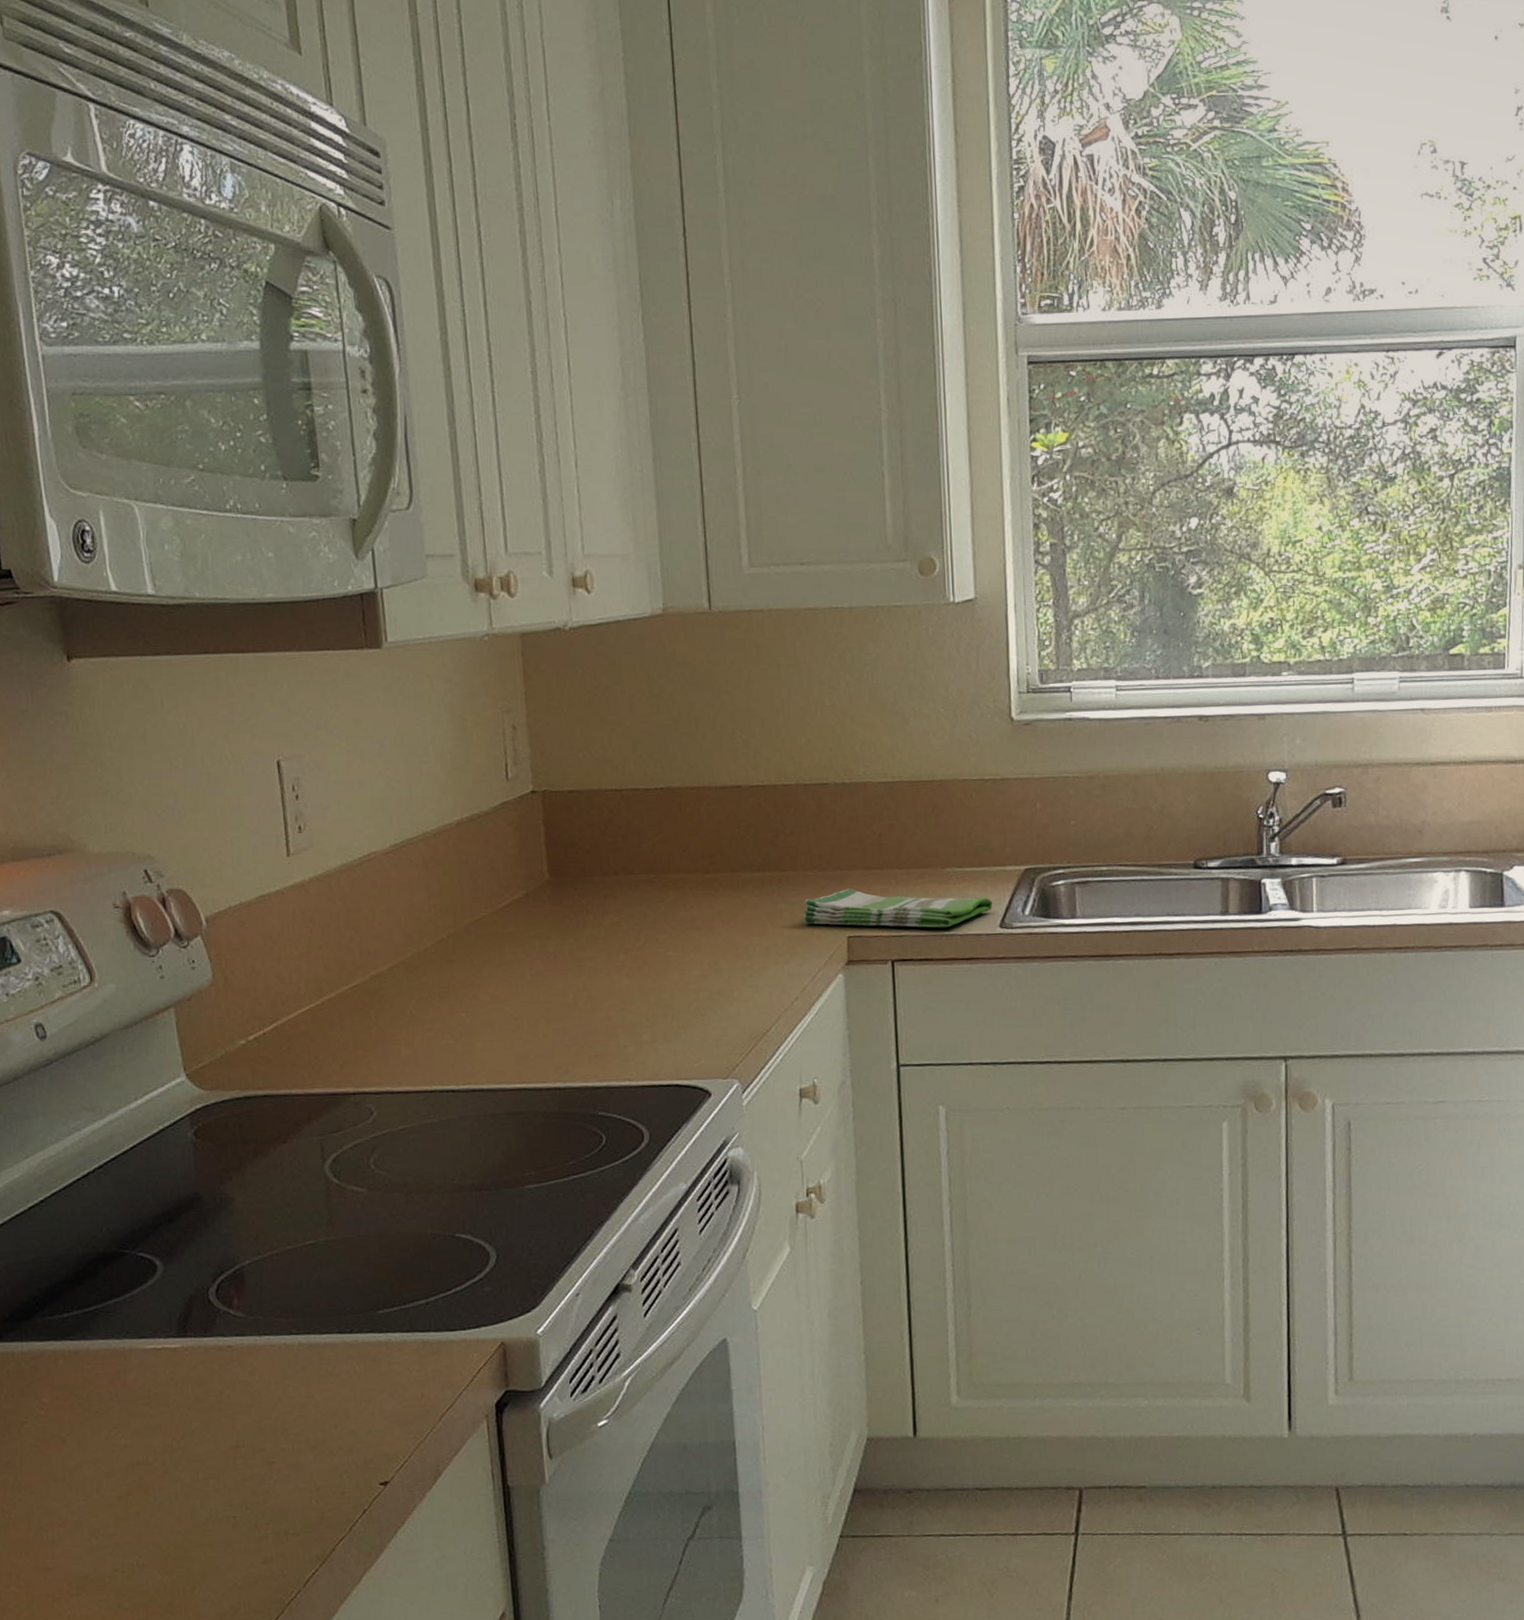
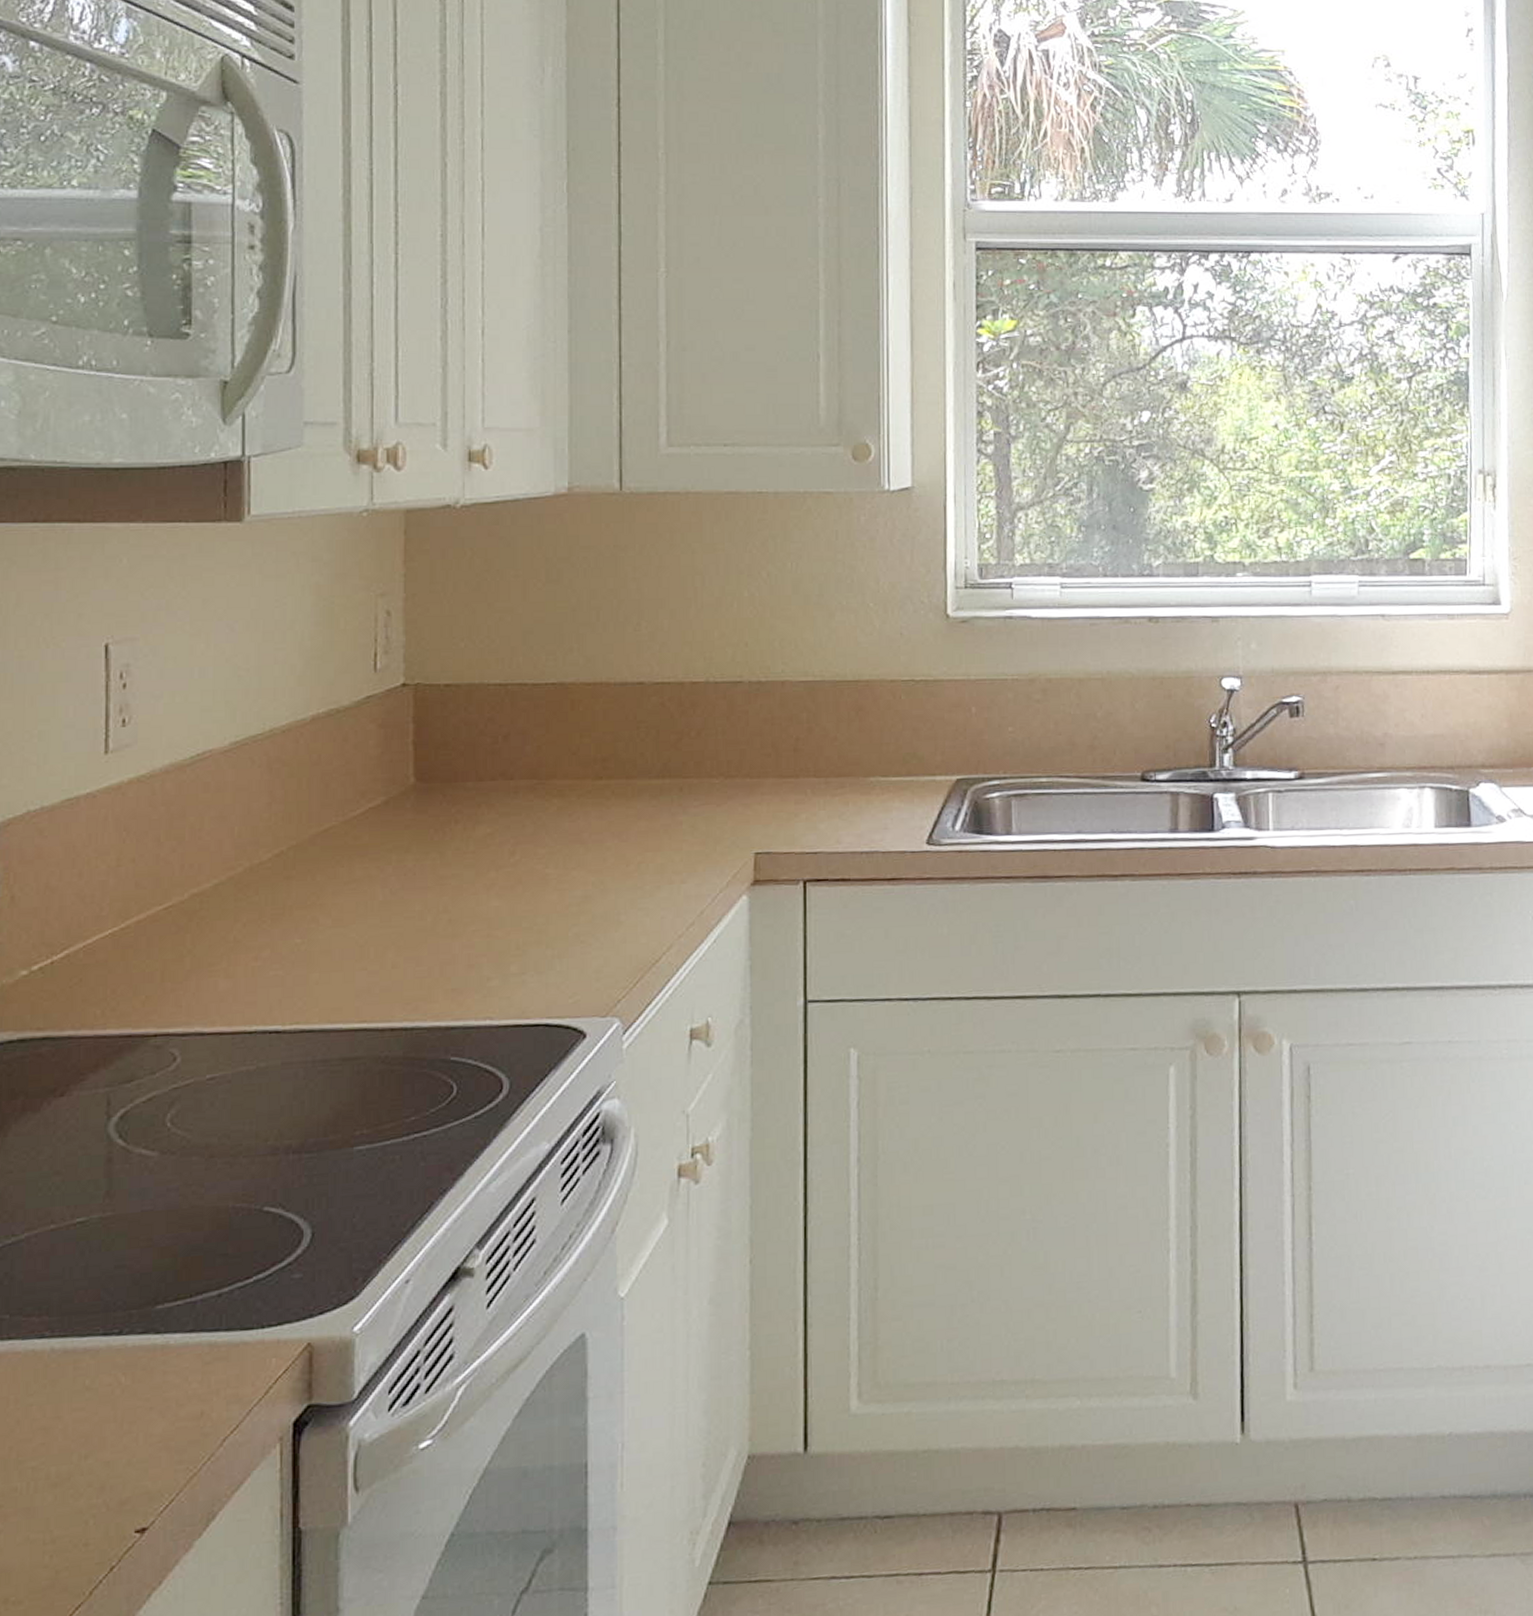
dish towel: present [803,888,993,928] -> none [705,798,920,844]

